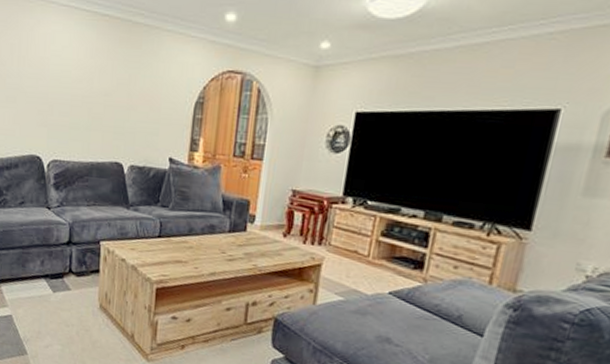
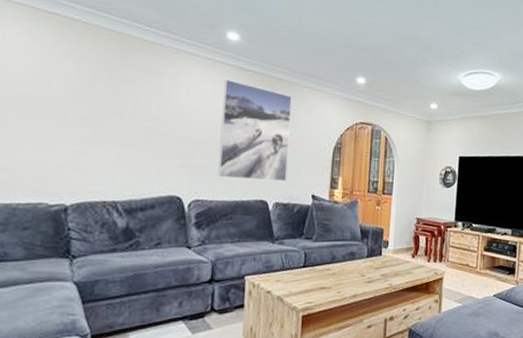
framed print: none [74,26,150,143] -> present [218,78,292,182]

